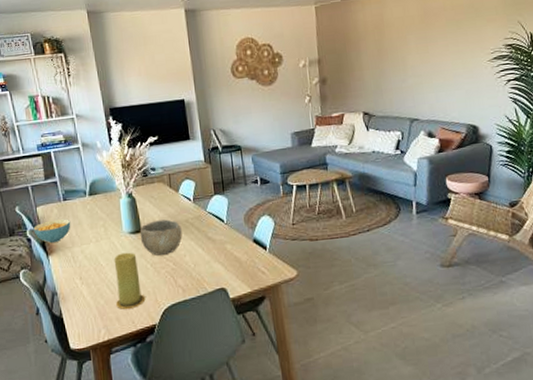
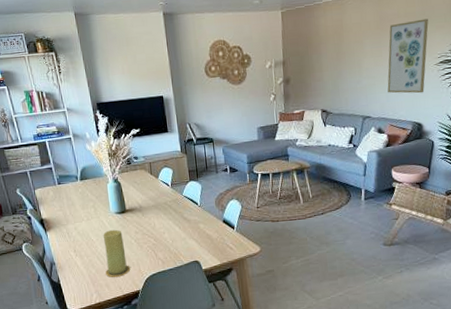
cereal bowl: present [33,219,71,243] -> none [32,200,65,221]
bowl: present [140,219,183,256] -> none [125,201,162,233]
wall art: none [435,11,479,93] -> present [387,18,429,94]

